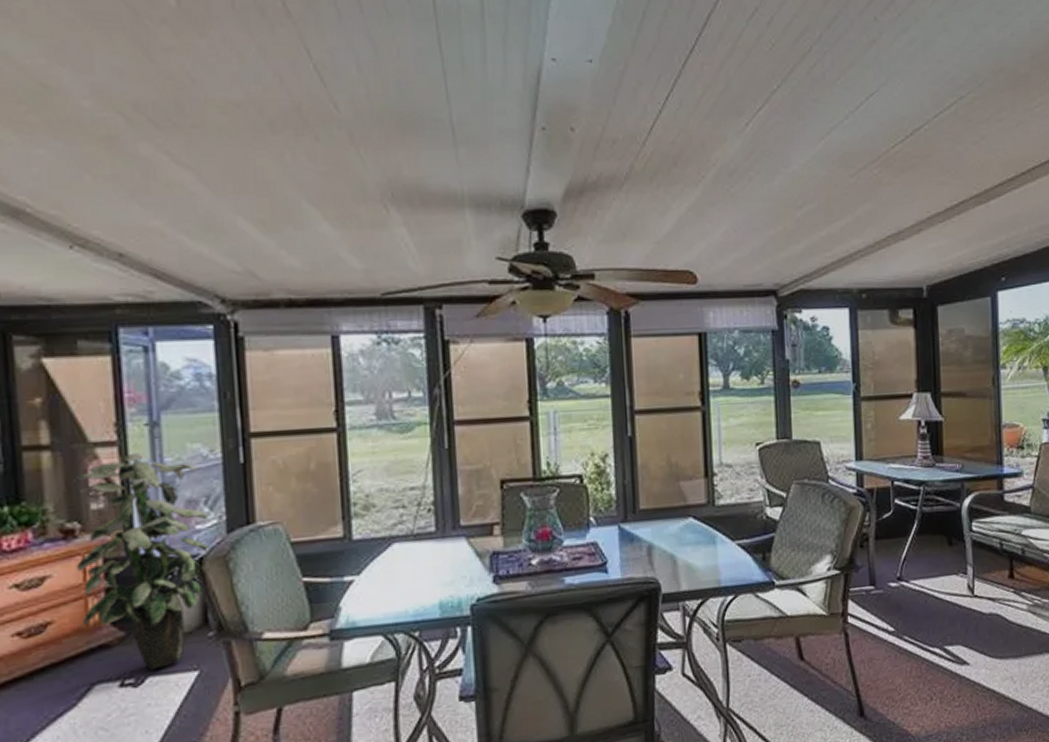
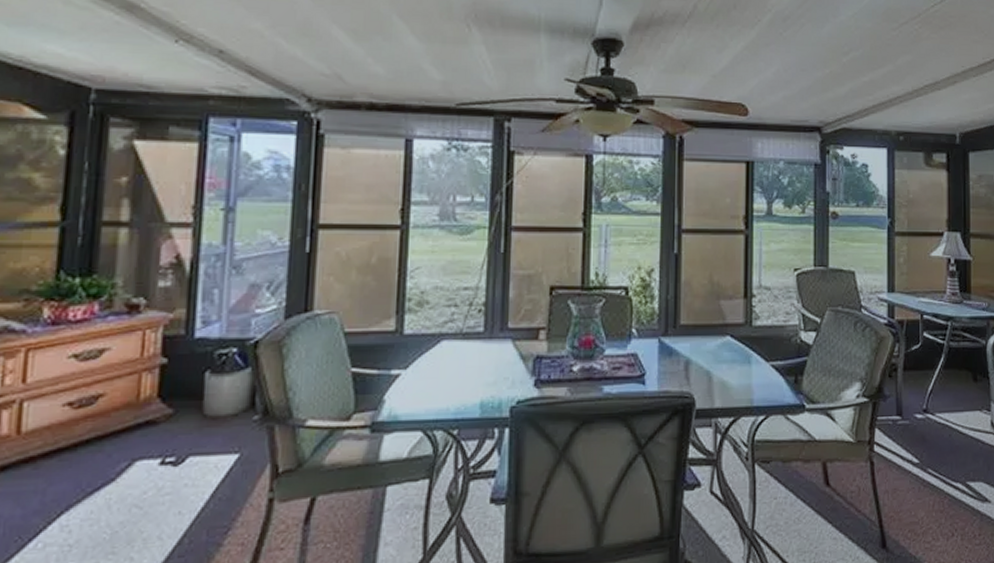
indoor plant: present [73,452,212,671] -> none [133,234,268,450]

